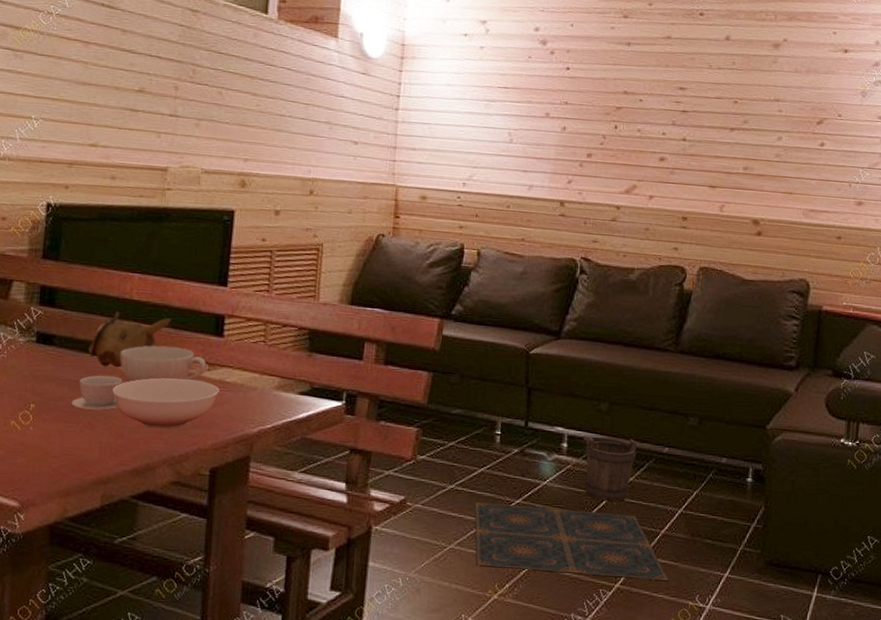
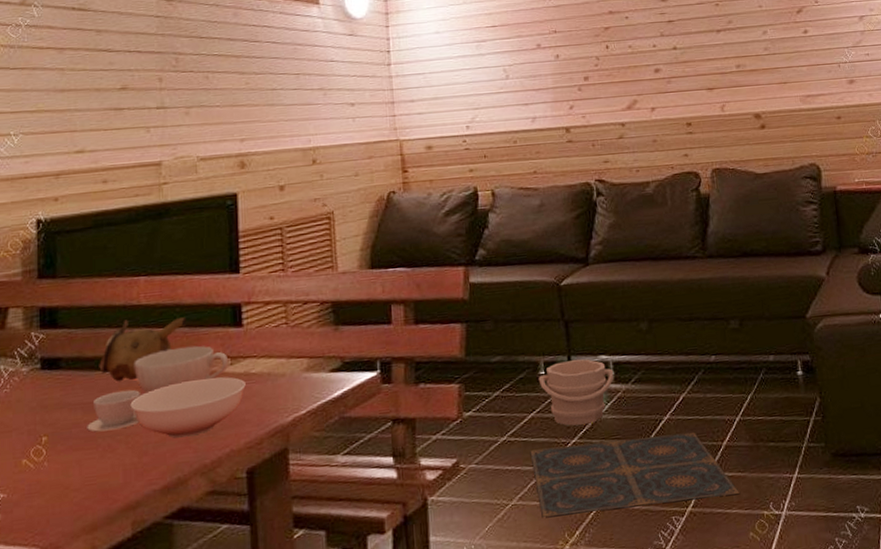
wooden bucket: none [493,425,567,489] -> present [538,359,614,426]
bucket: present [583,436,637,502] -> none [628,353,685,424]

